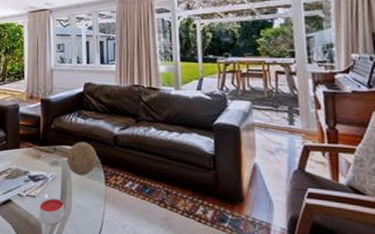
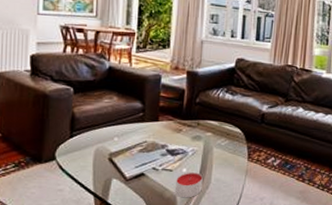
decorative ball: present [66,142,97,176] -> none [209,117,242,151]

